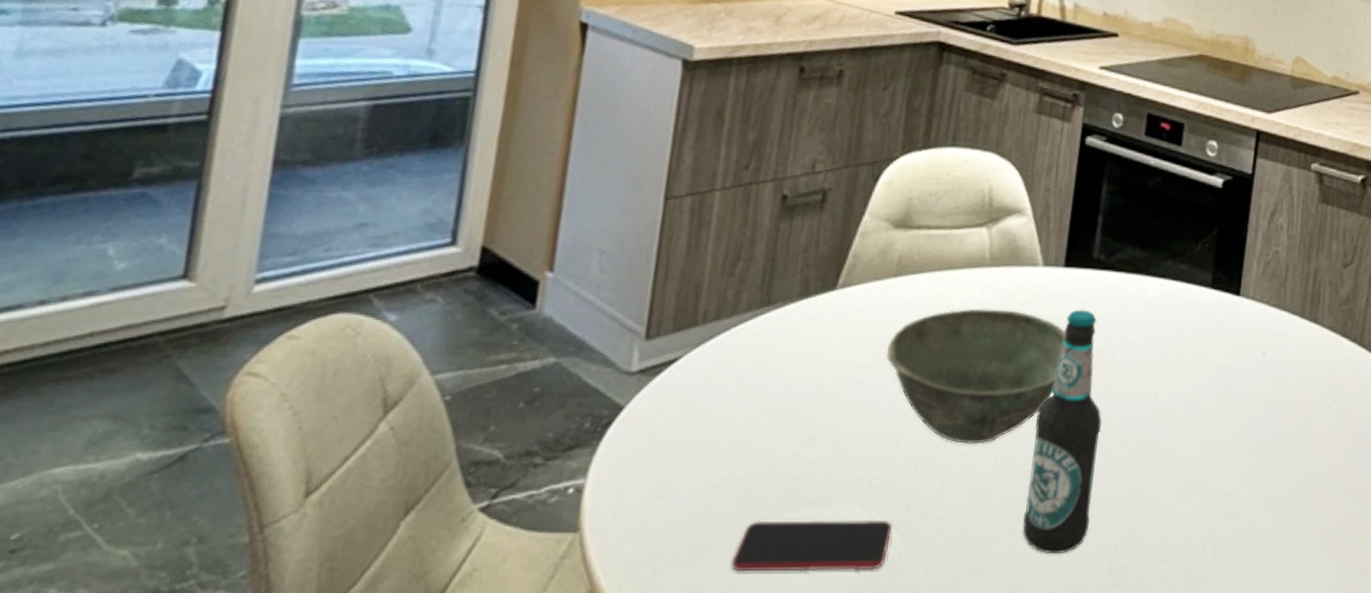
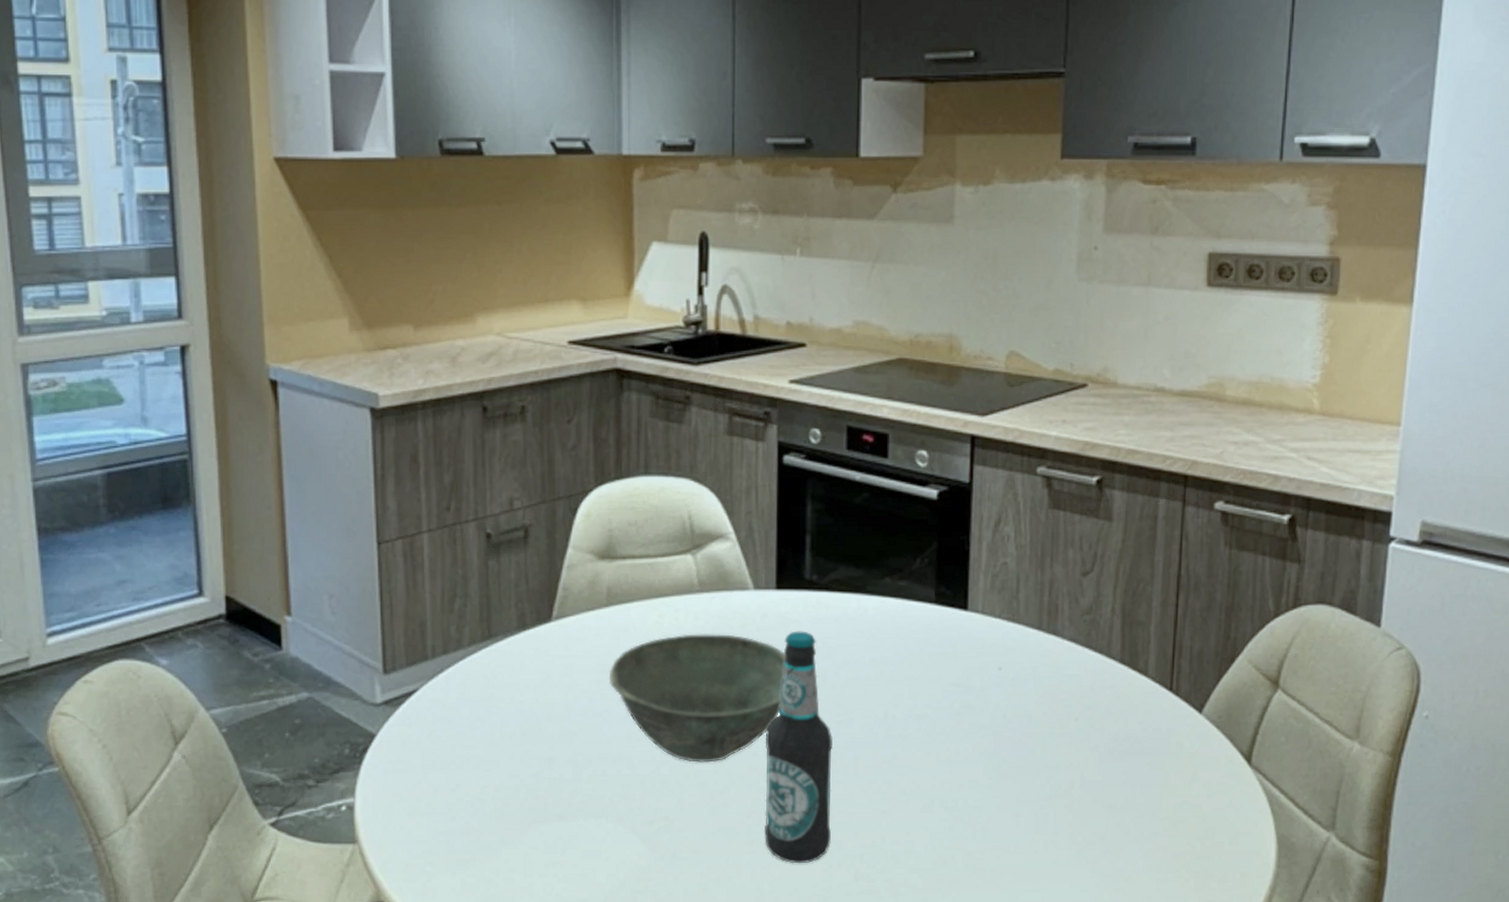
smartphone: present [731,519,893,572] -> none [495,832,639,878]

